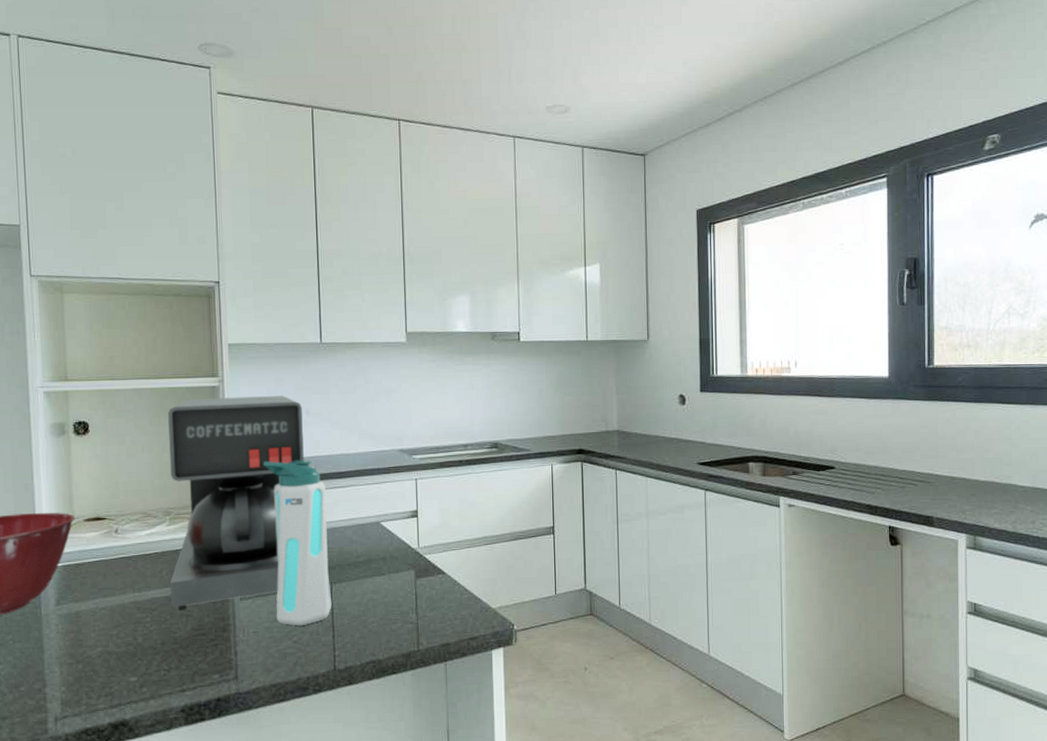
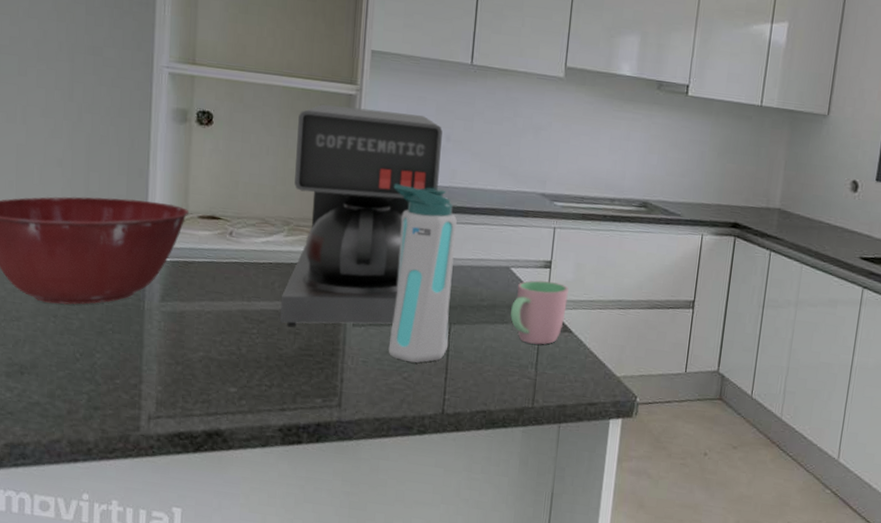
cup: none [386,530,437,590] -> present [510,280,569,345]

